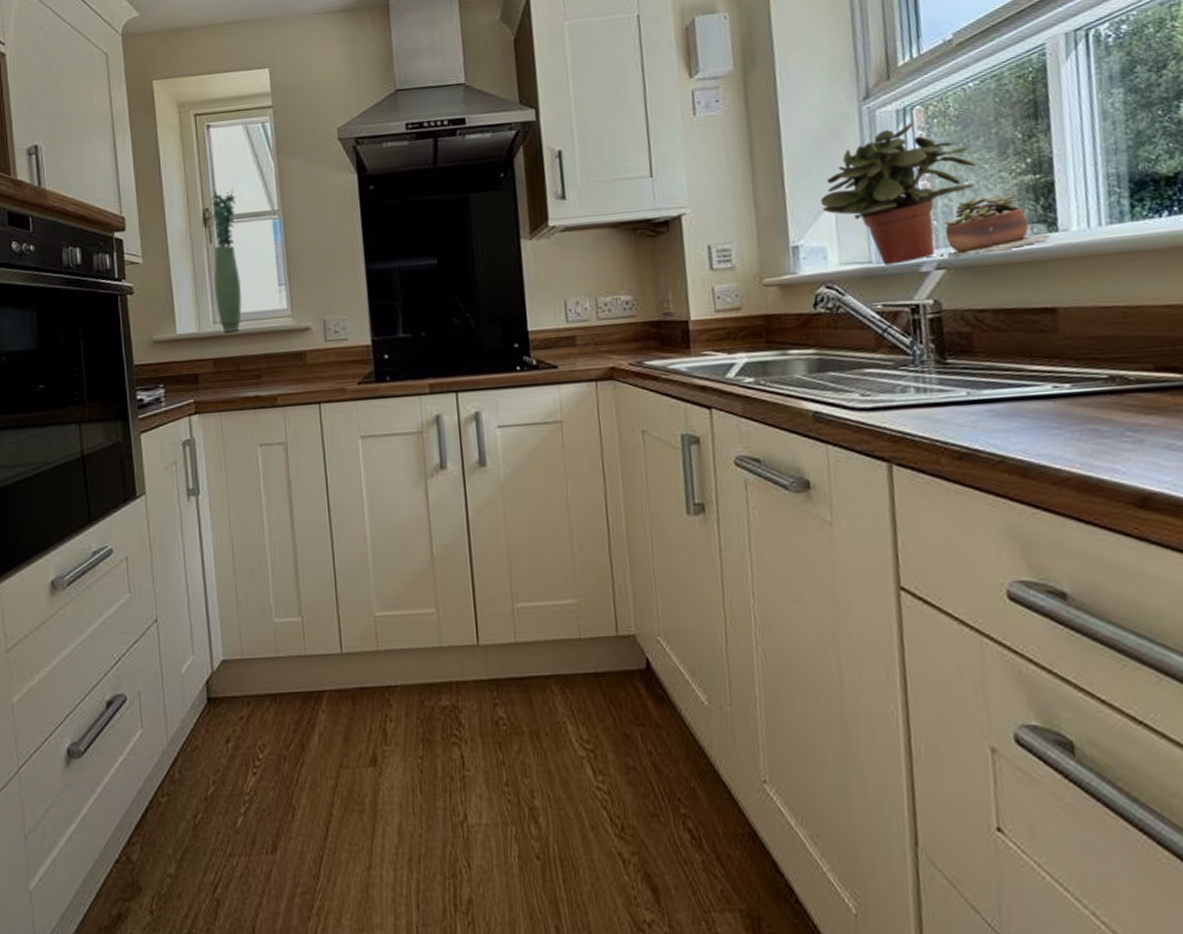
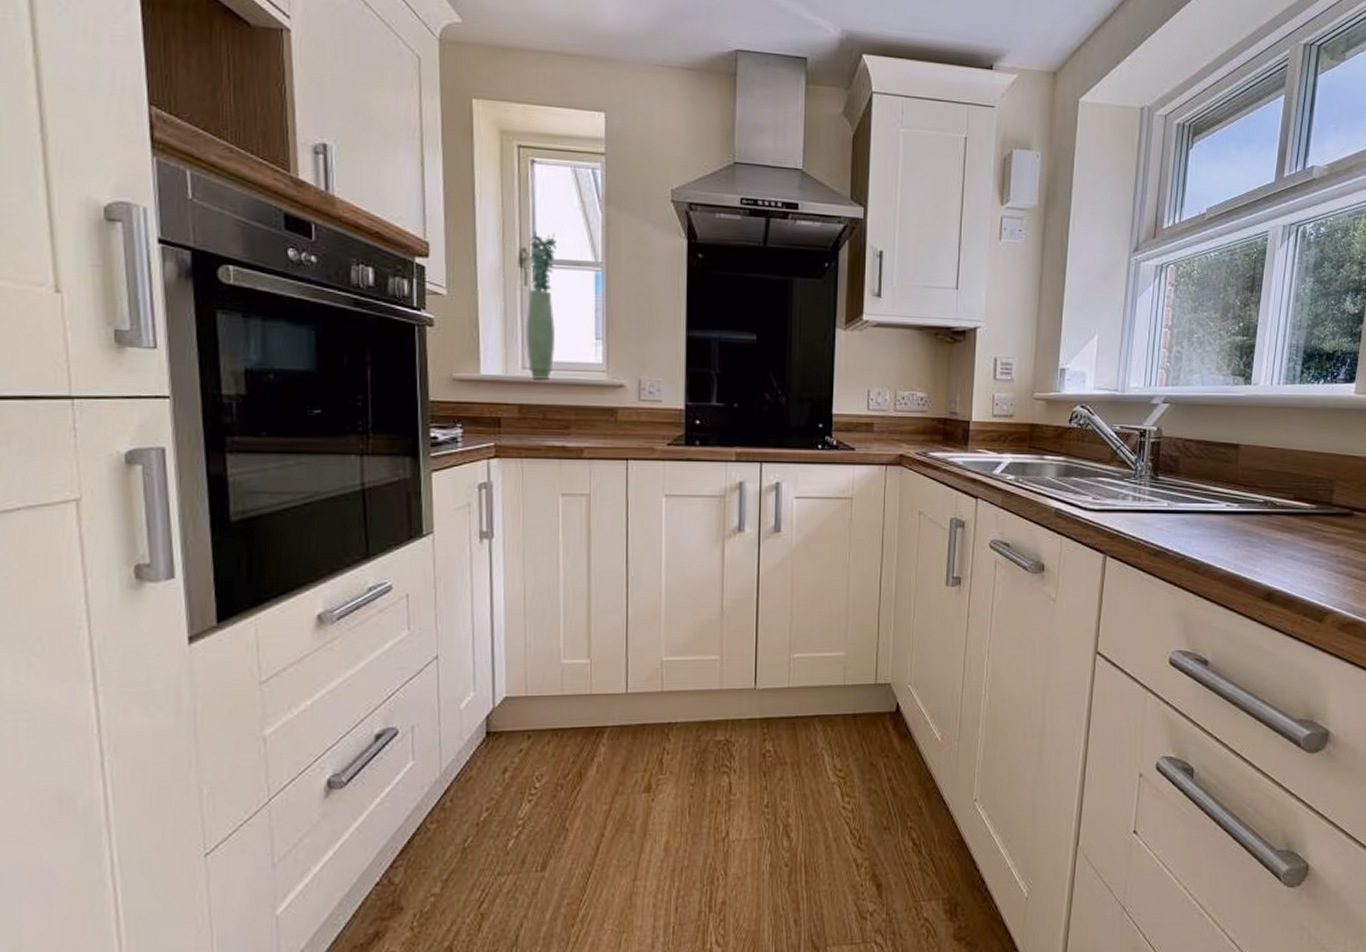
potted plant: present [820,122,977,266] -> none [1088,278,1205,395]
succulent plant: present [940,194,1051,259] -> none [1167,347,1245,396]

